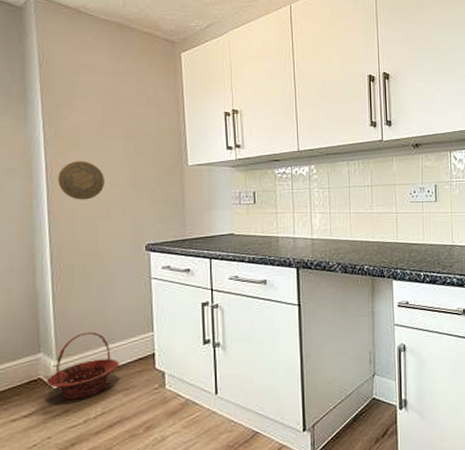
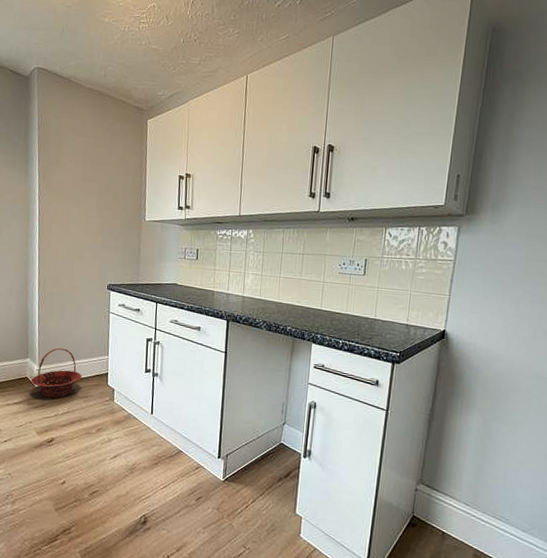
decorative plate: present [58,161,104,200] -> none [47,209,81,243]

